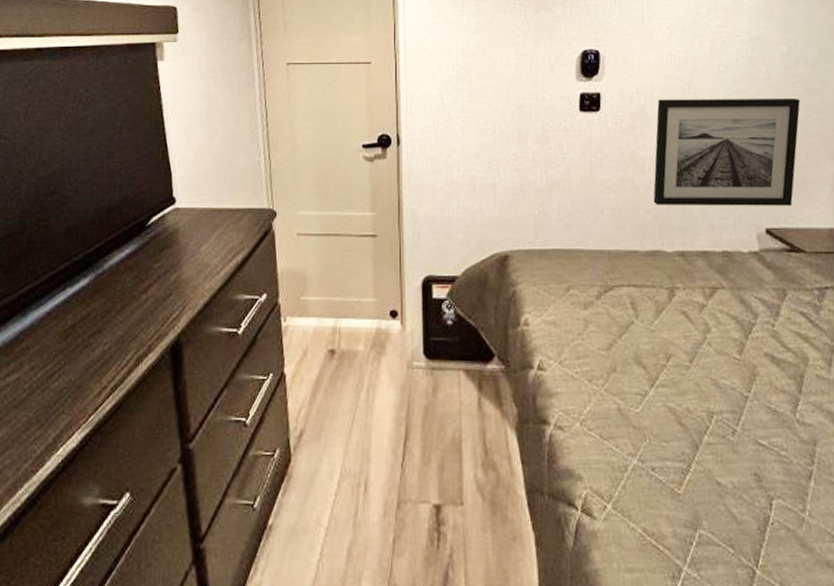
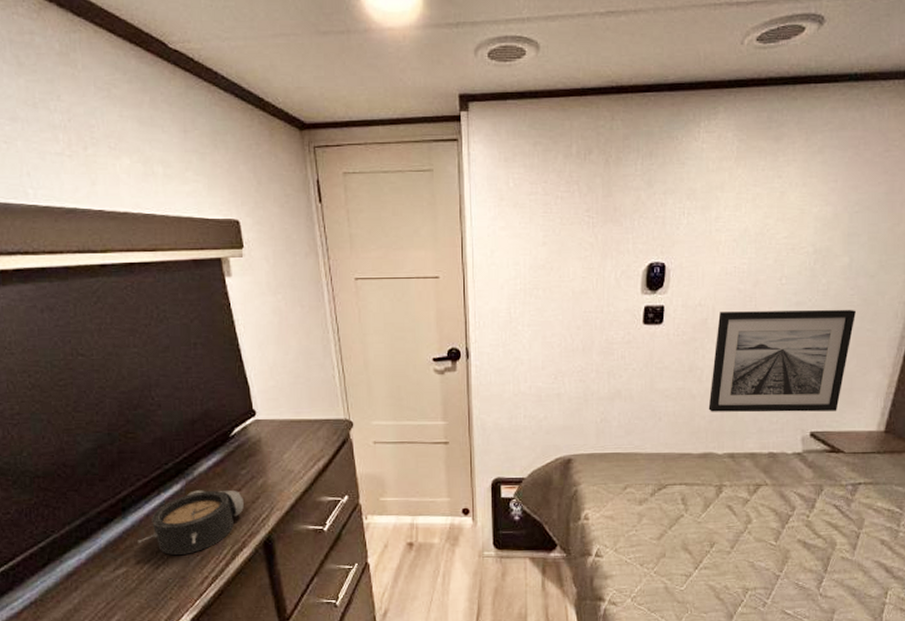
alarm clock: none [35,285,154,360] -> present [138,490,244,555]

